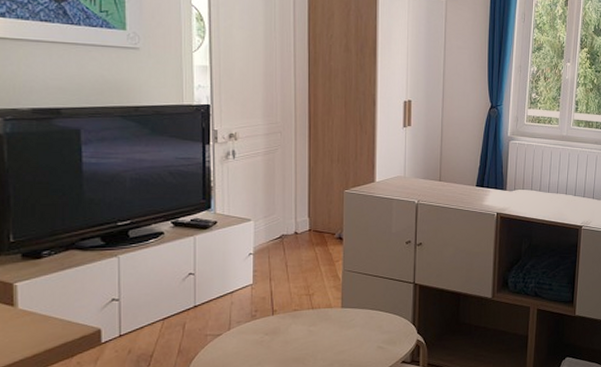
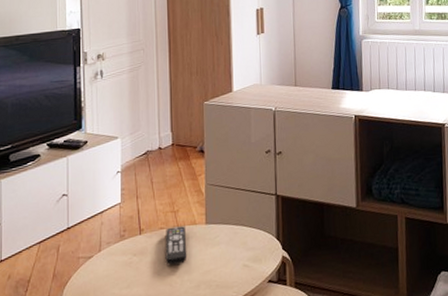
remote control: none [298,309,321,346] -> present [165,226,187,266]

